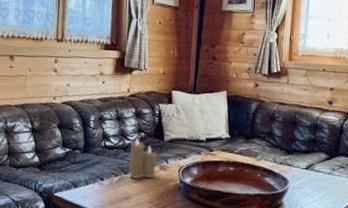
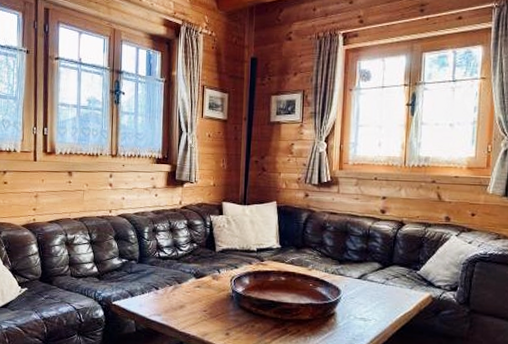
candle: present [129,138,157,179] -> none [182,249,209,288]

